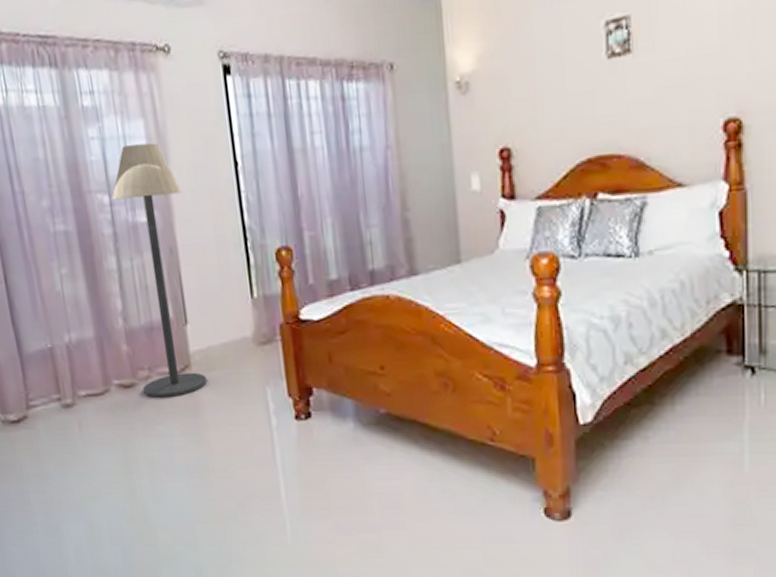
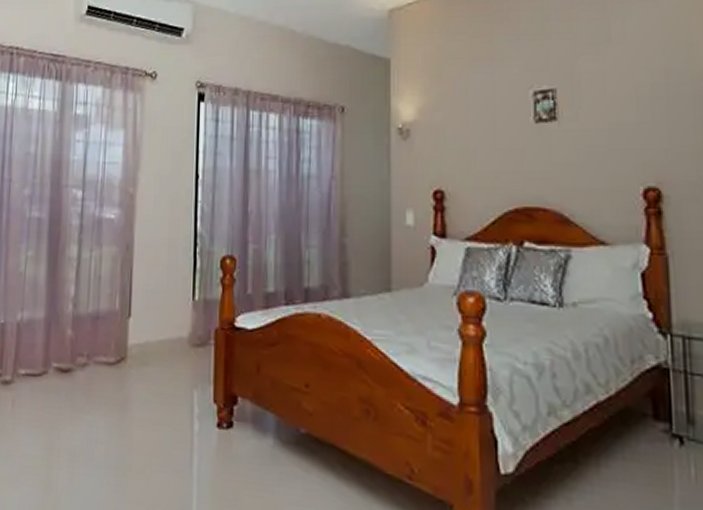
floor lamp: present [112,142,208,399] -> none [78,151,146,388]

